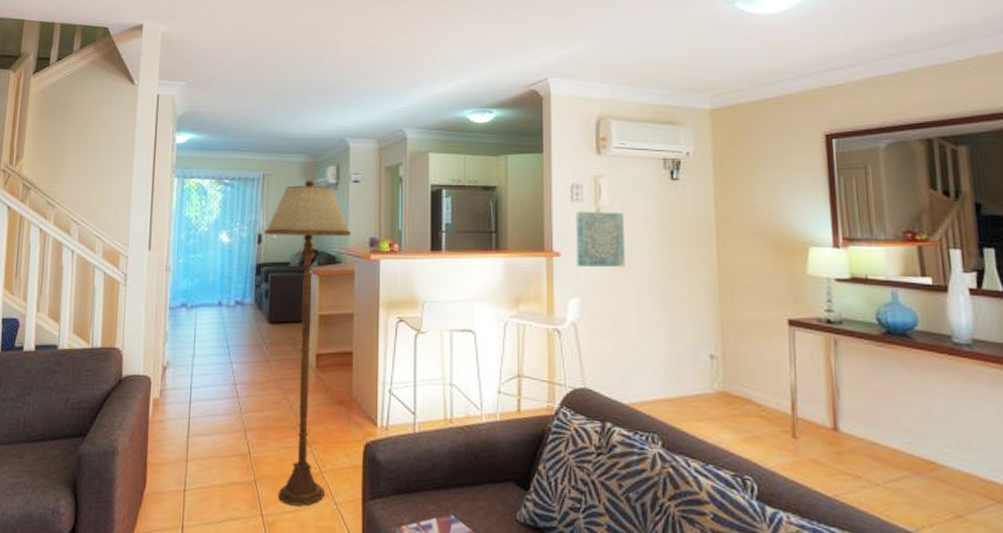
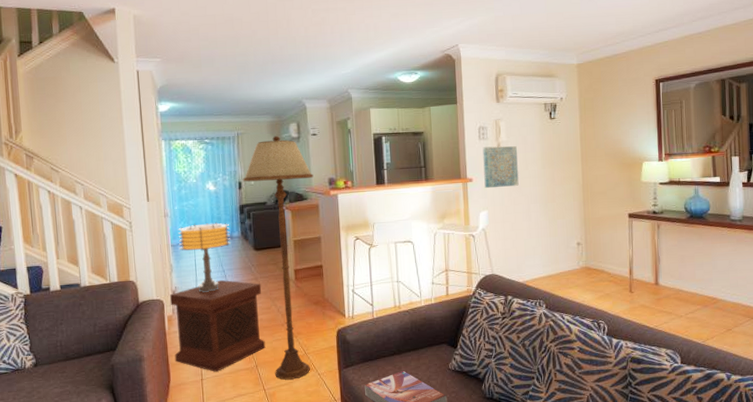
side table: none [155,357,273,482] -> present [170,279,266,372]
table lamp: none [177,281,241,373] -> present [177,221,230,292]

